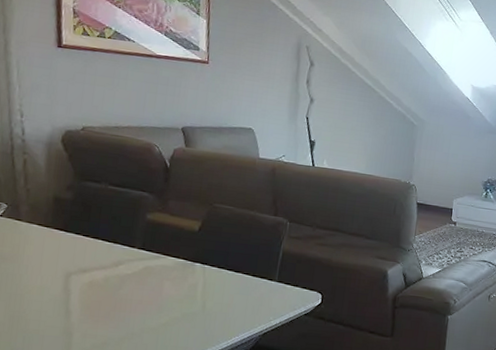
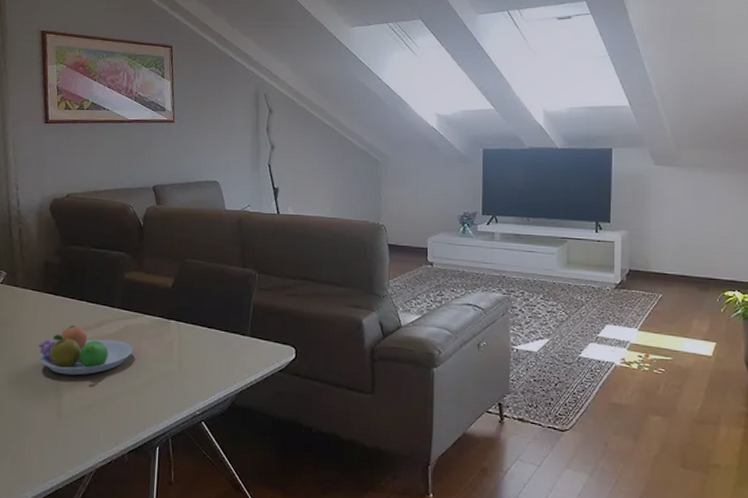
fruit bowl: none [44,263,154,314] -> present [37,325,134,376]

